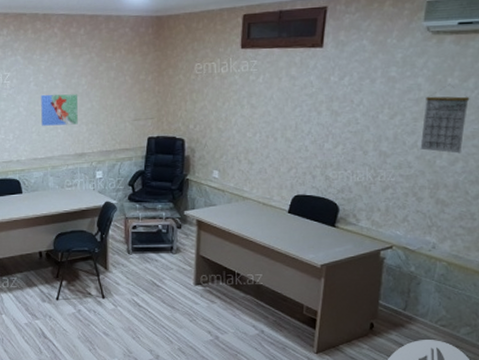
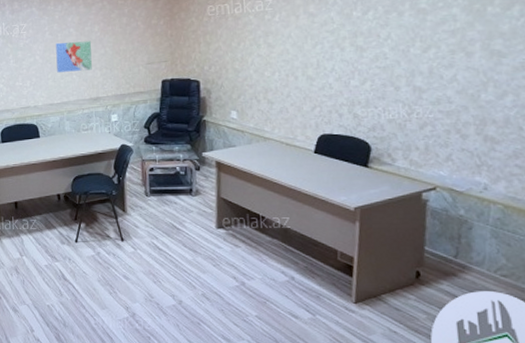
calendar: present [420,83,470,154] -> none [460,12,516,87]

